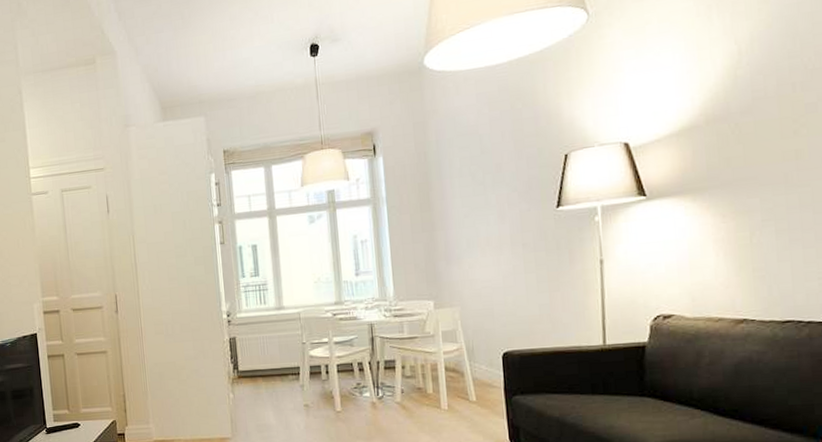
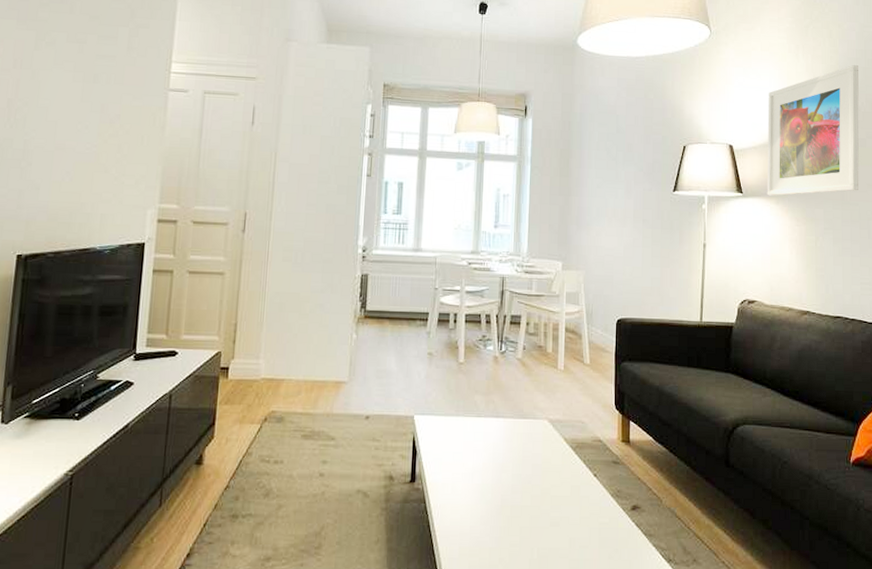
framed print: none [672,11,810,194] -> present [767,64,859,196]

